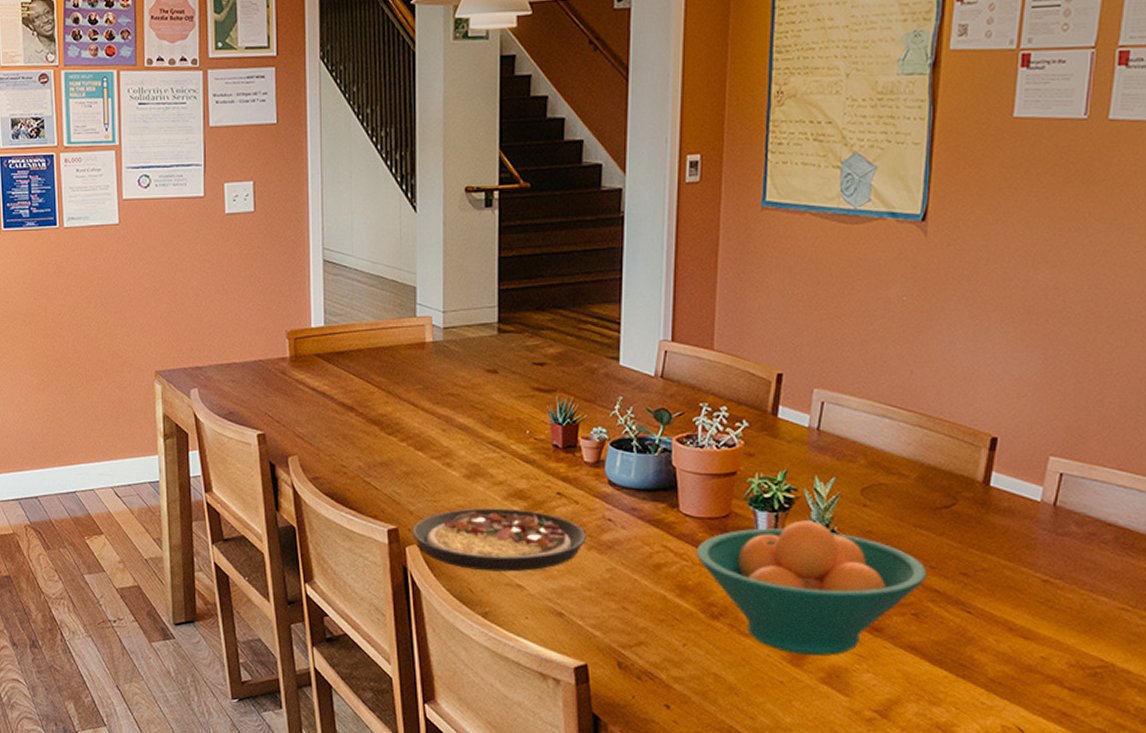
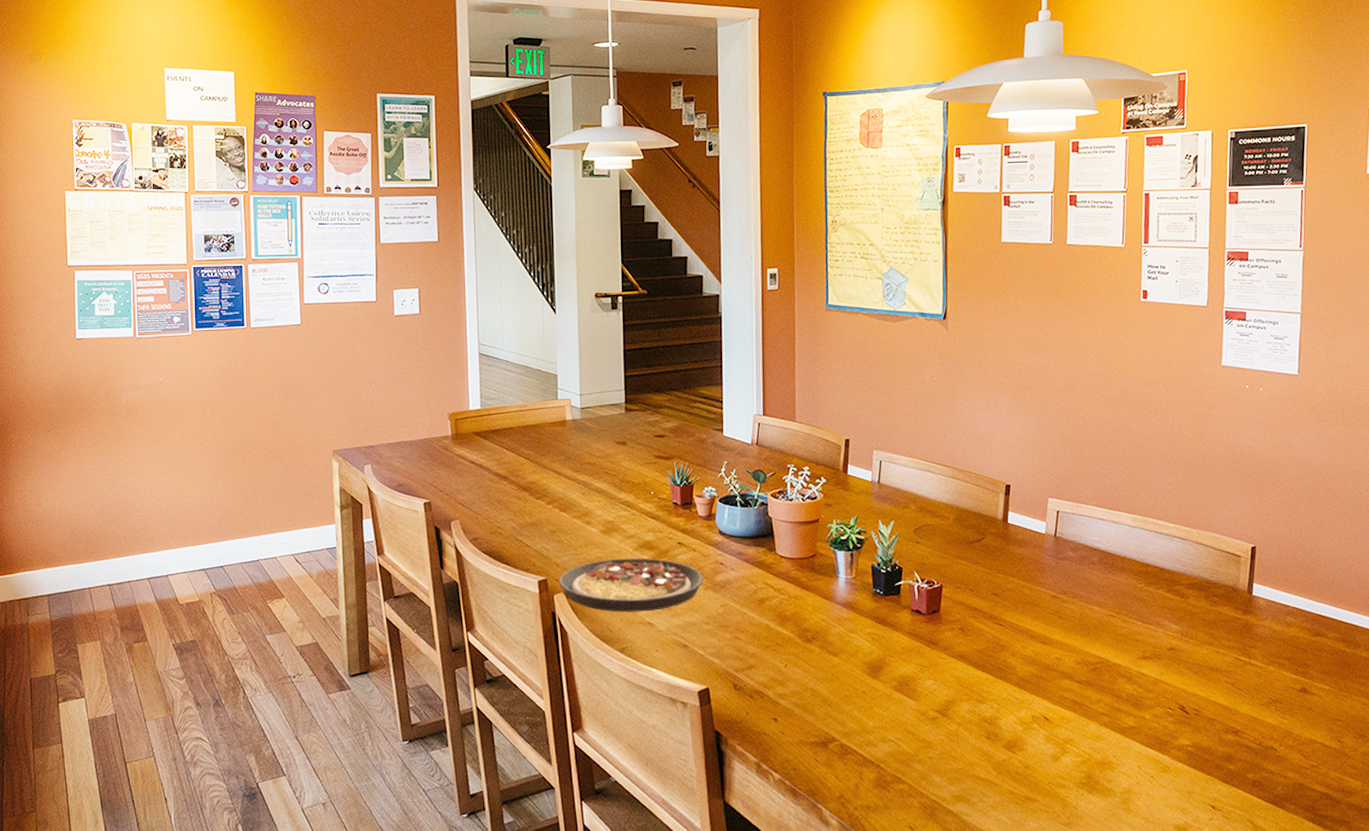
fruit bowl: present [696,520,928,656] -> none [791,557,968,669]

